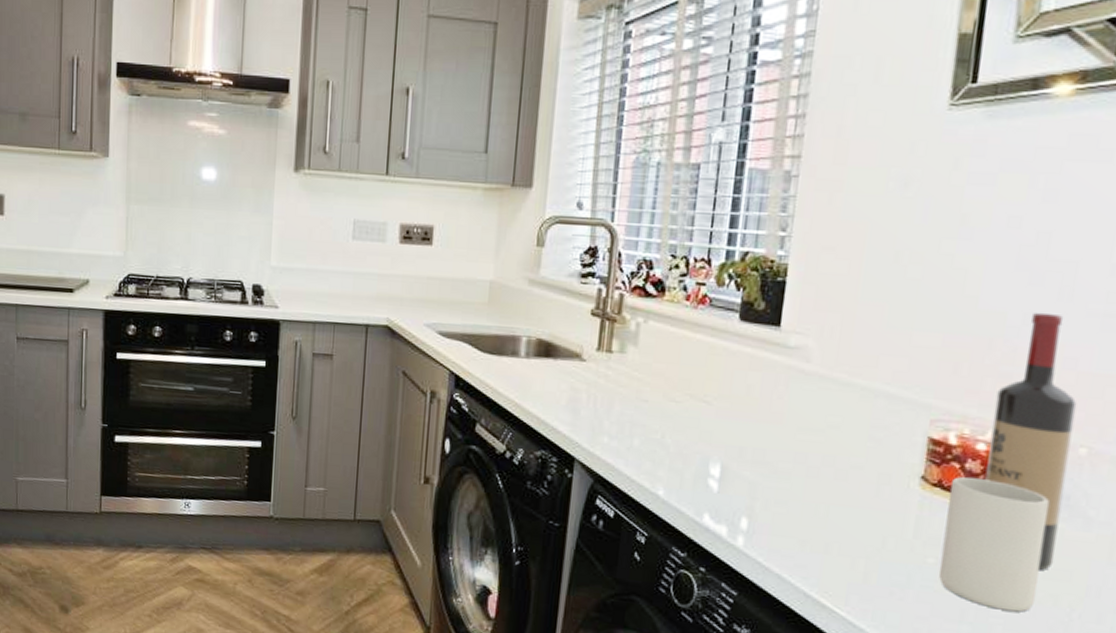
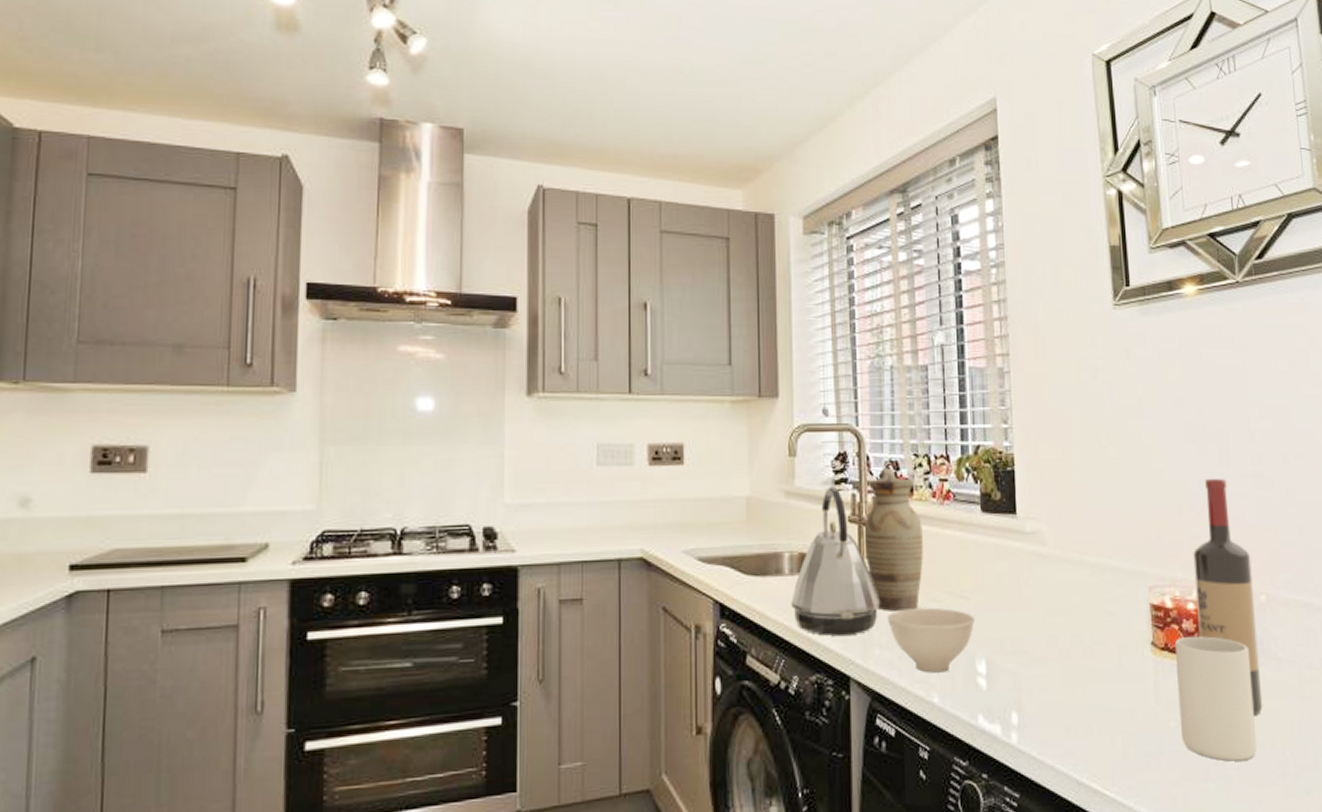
kettle: none [523,279,615,421] -> present [791,486,880,636]
ceramic jug: none [604,265,671,407] -> present [864,467,923,611]
bowl: none [620,404,716,469] -> present [888,607,975,673]

